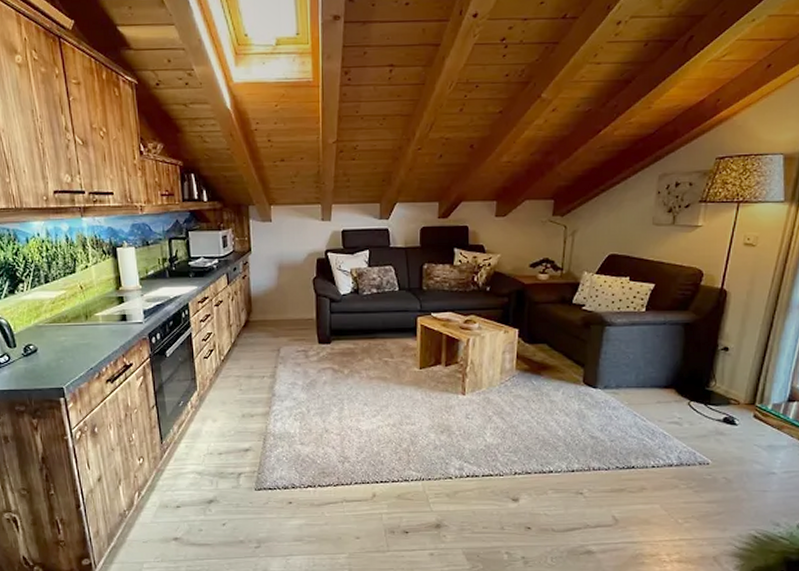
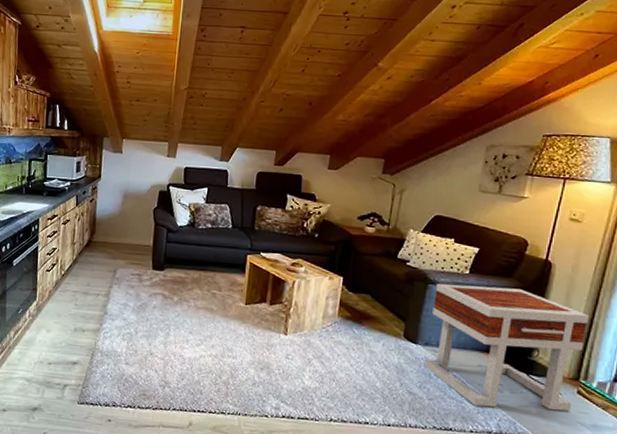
side table: none [605,321,763,441] -> present [424,283,588,411]

